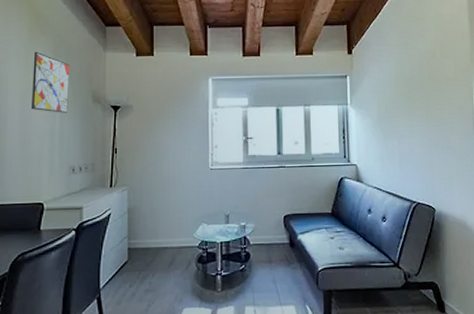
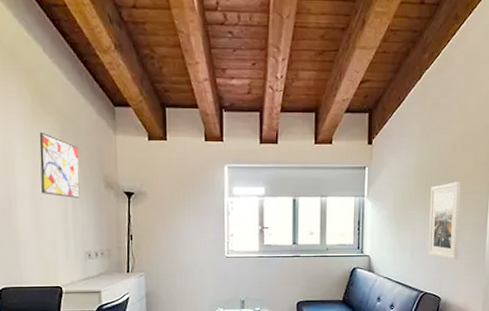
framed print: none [413,88,449,167] -> present [428,182,461,260]

